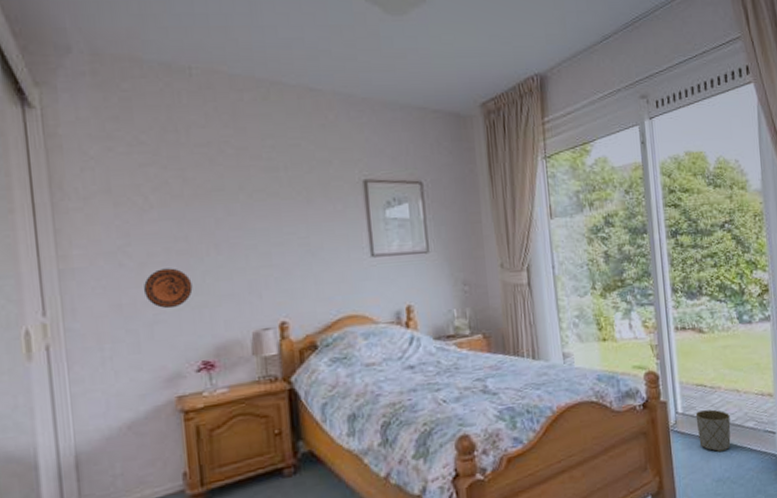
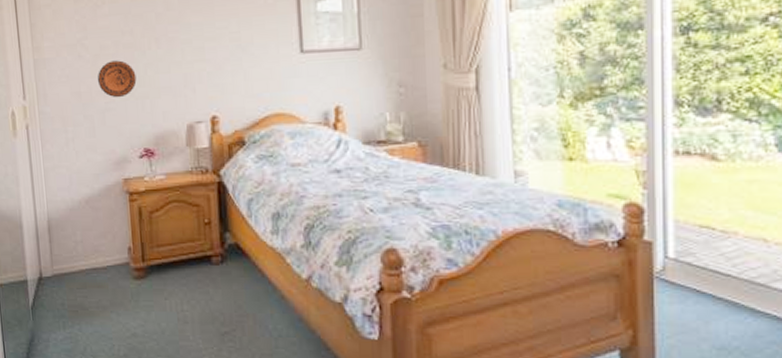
planter: present [695,409,731,453] -> none [694,259,748,314]

